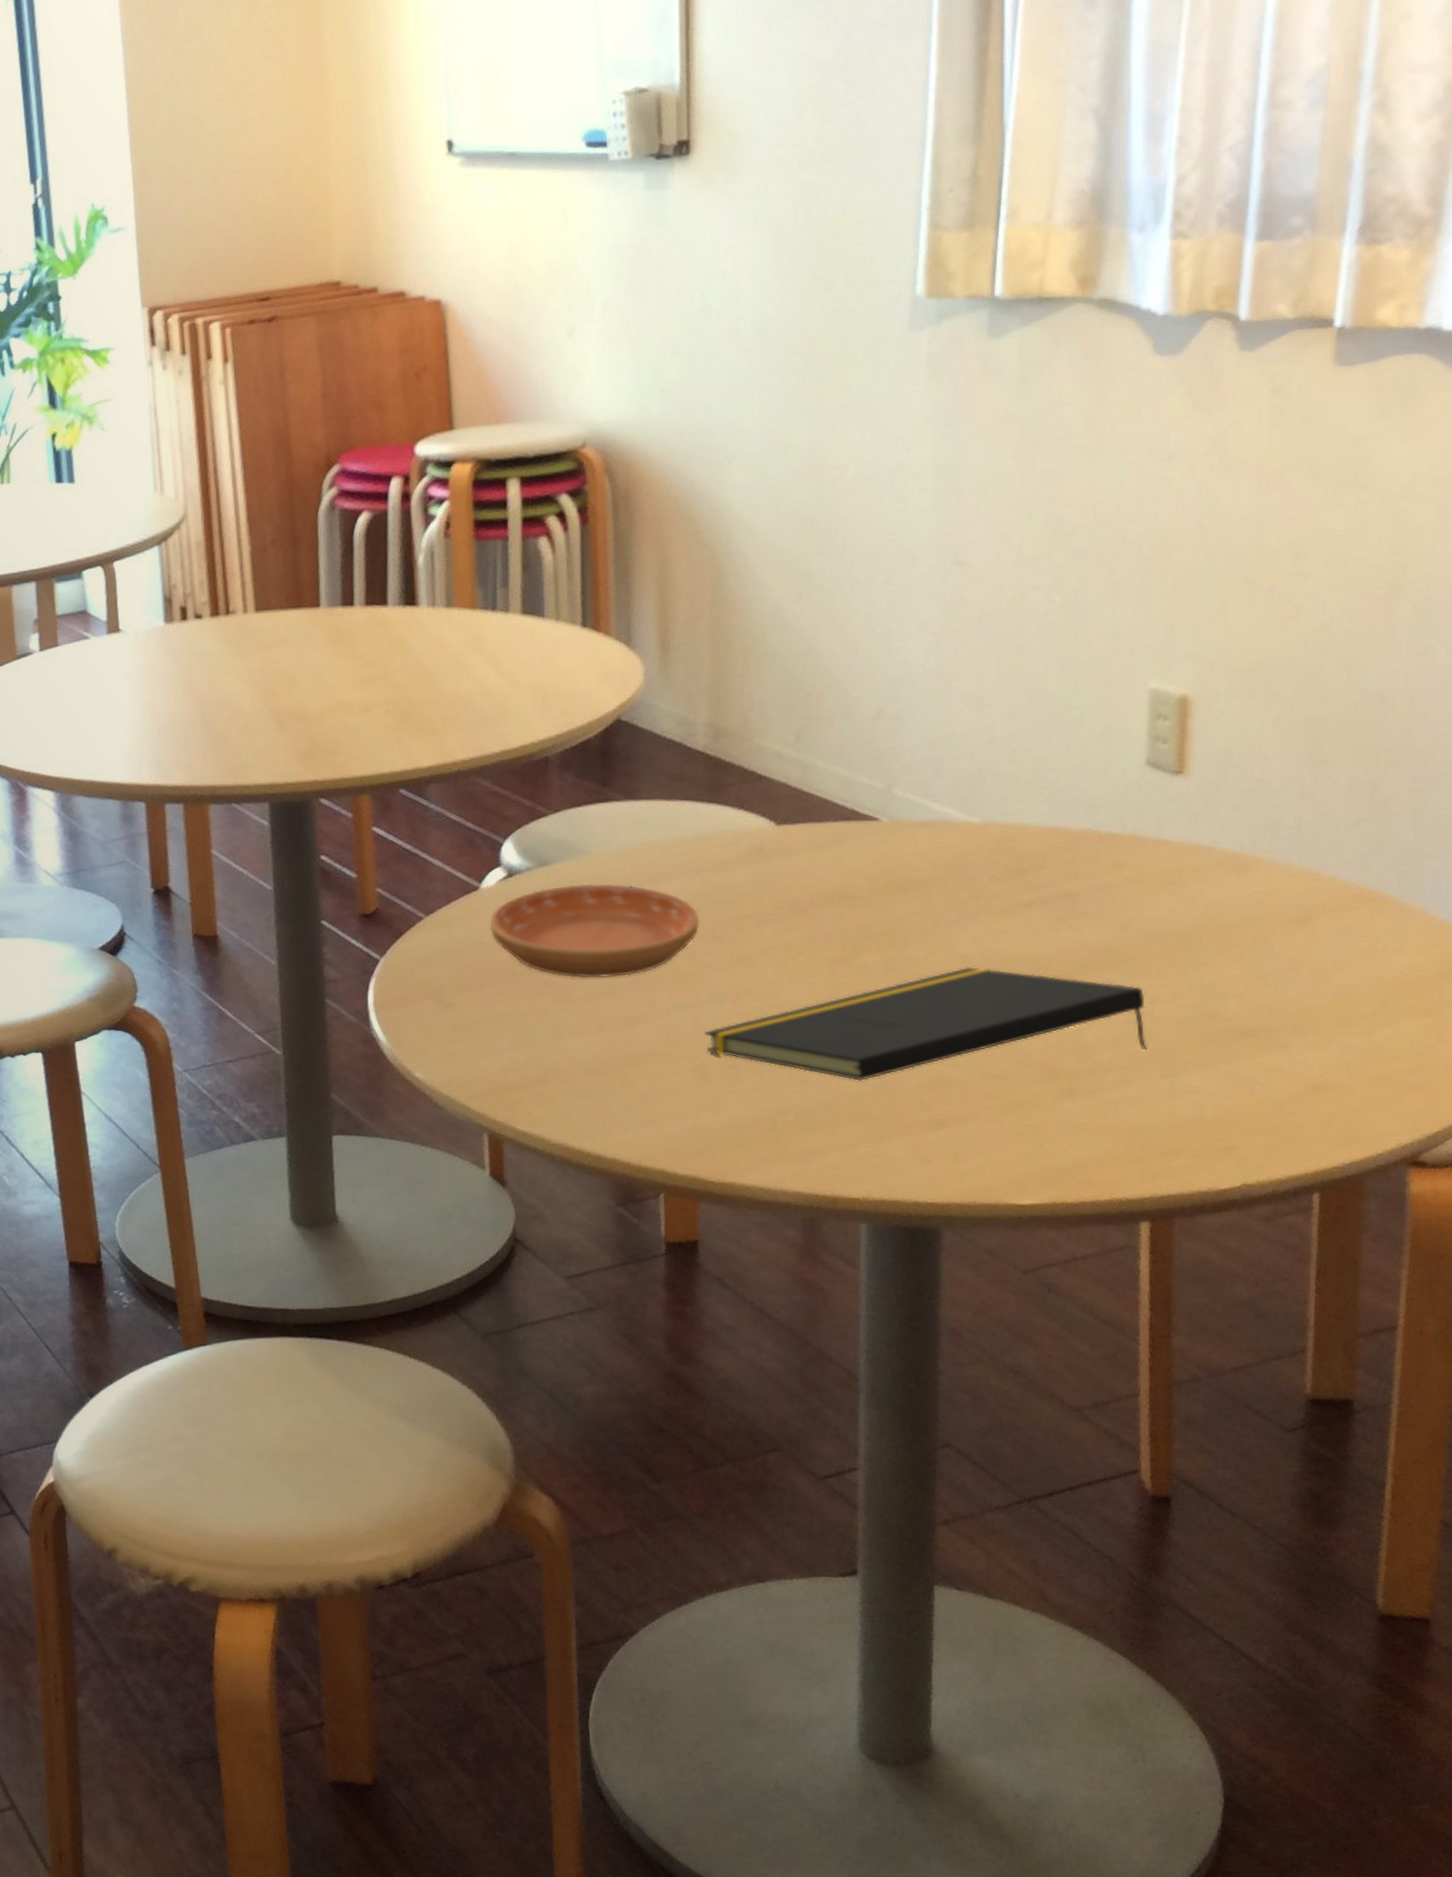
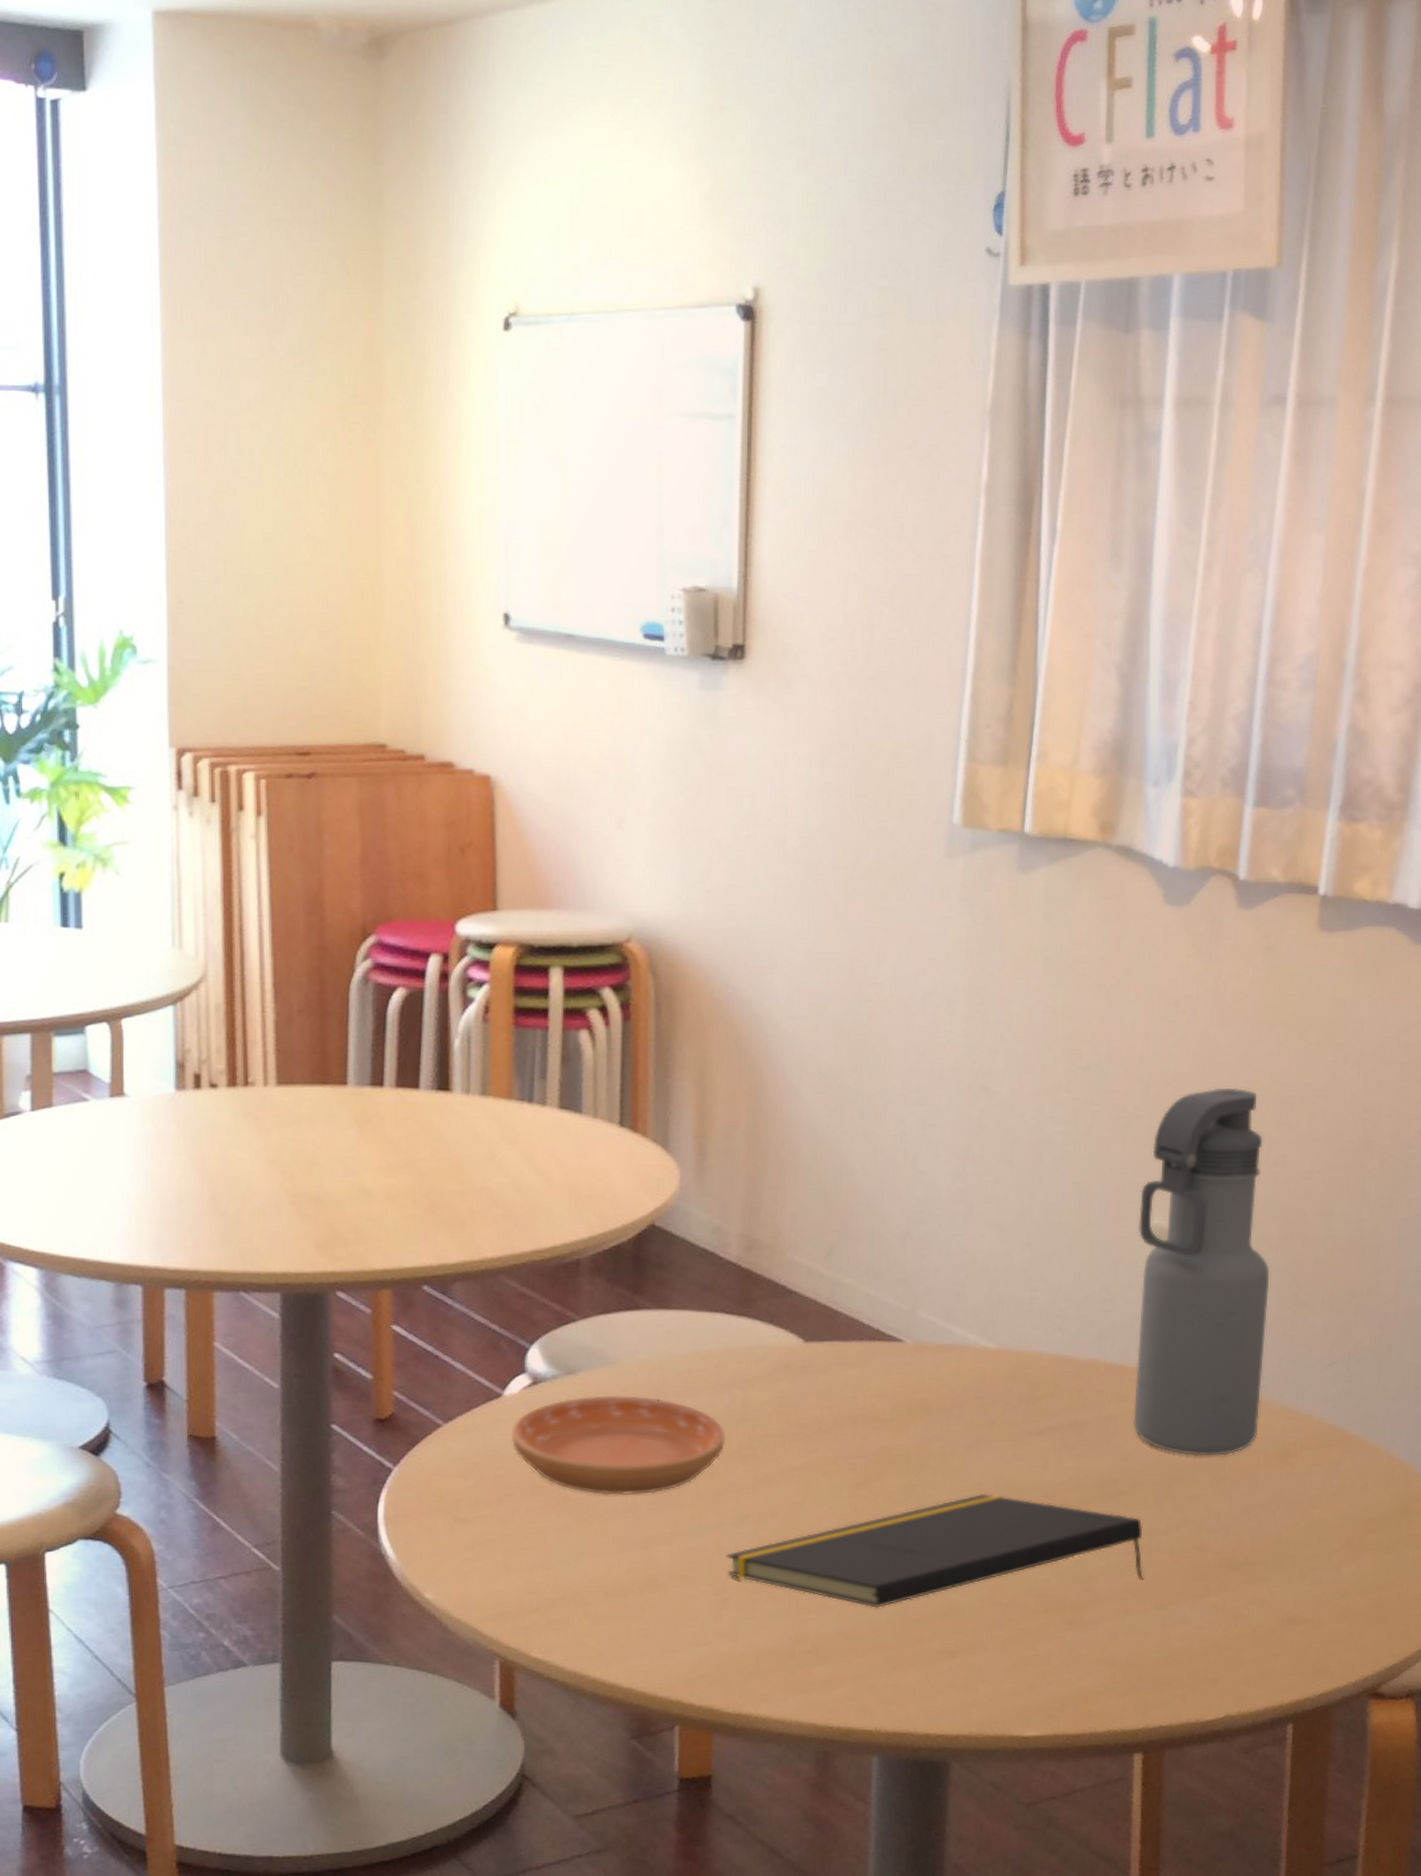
water bottle: none [1131,540,1284,923] -> present [1133,1087,1270,1456]

